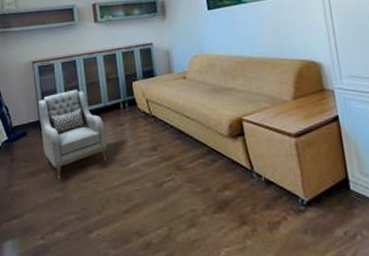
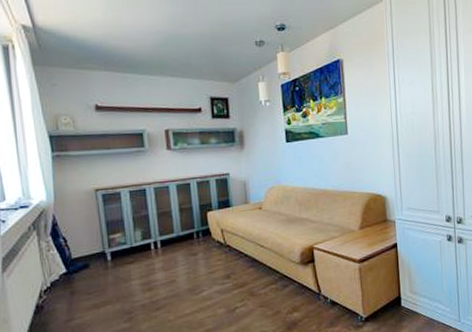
armchair: present [38,89,107,179] -> none [103,219,179,310]

